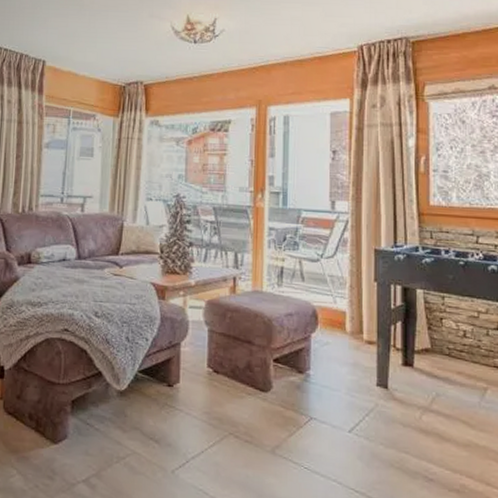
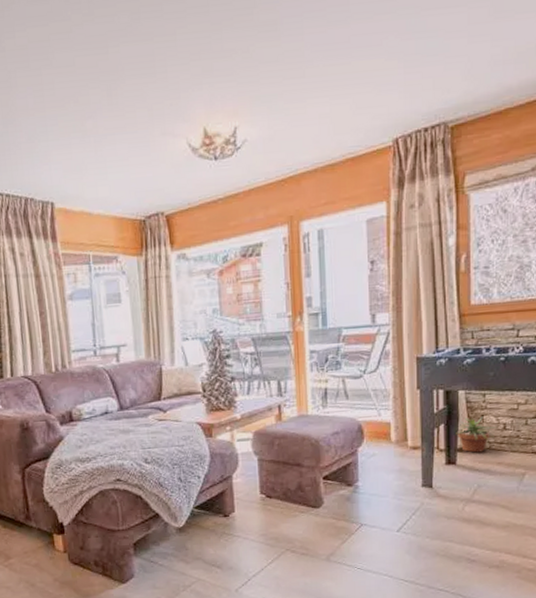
potted plant: none [413,318,457,358] -> present [456,416,497,453]

